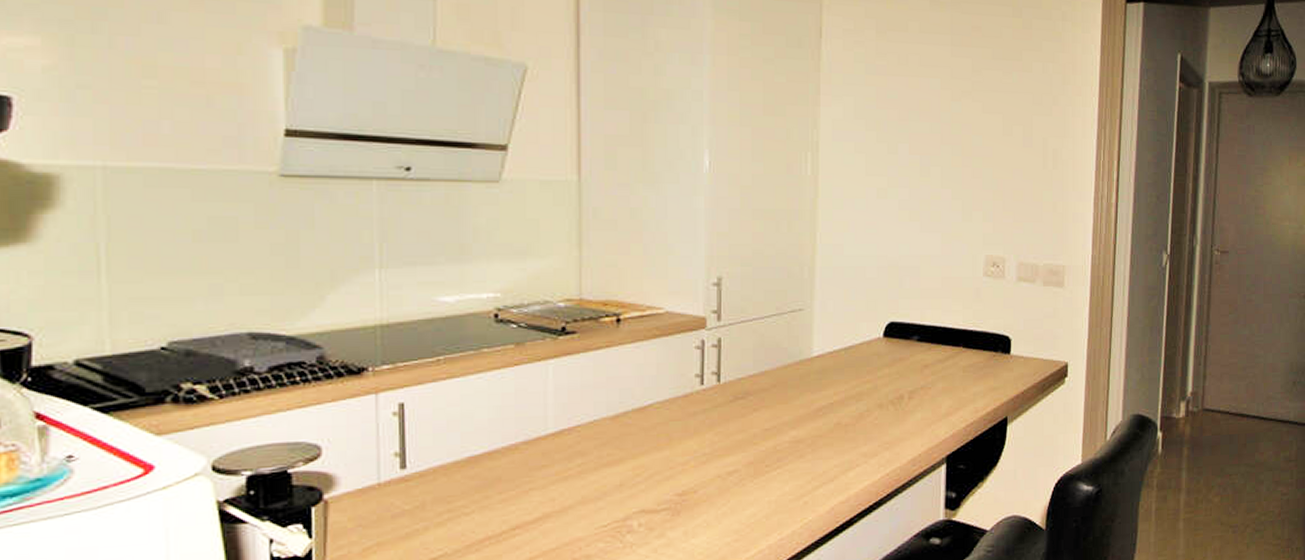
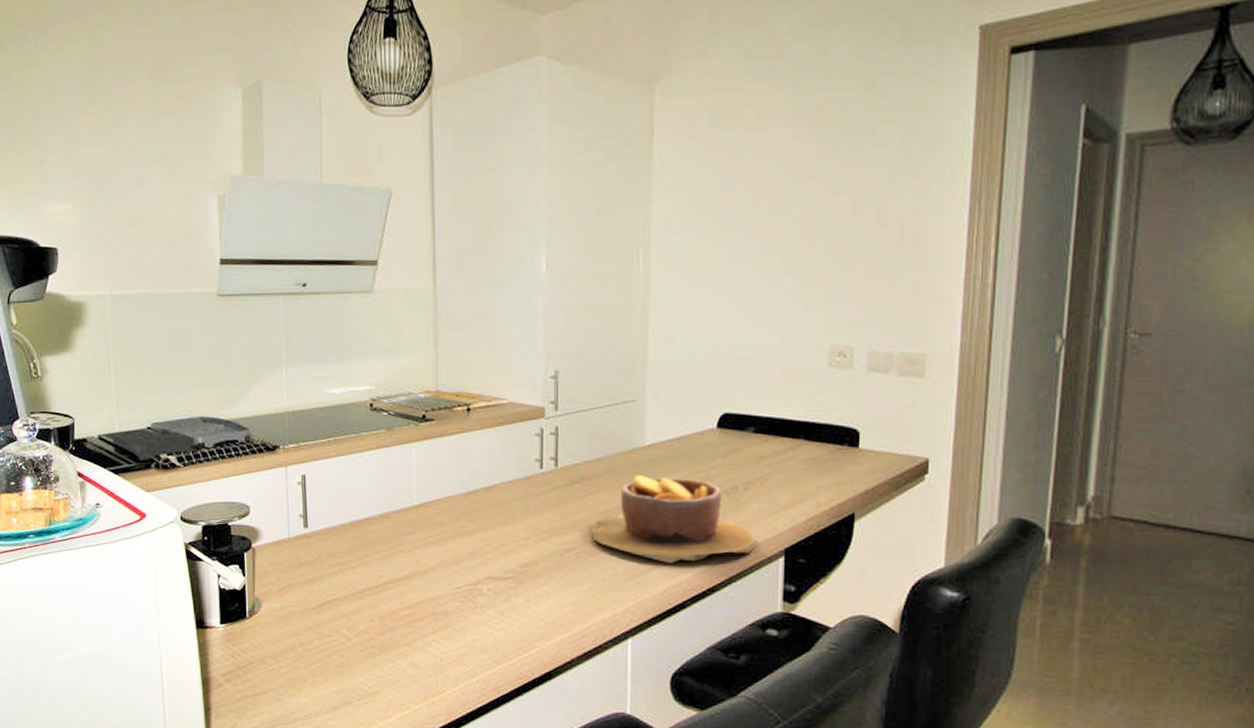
bowl: none [755,388,921,480] -> present [590,475,757,564]

